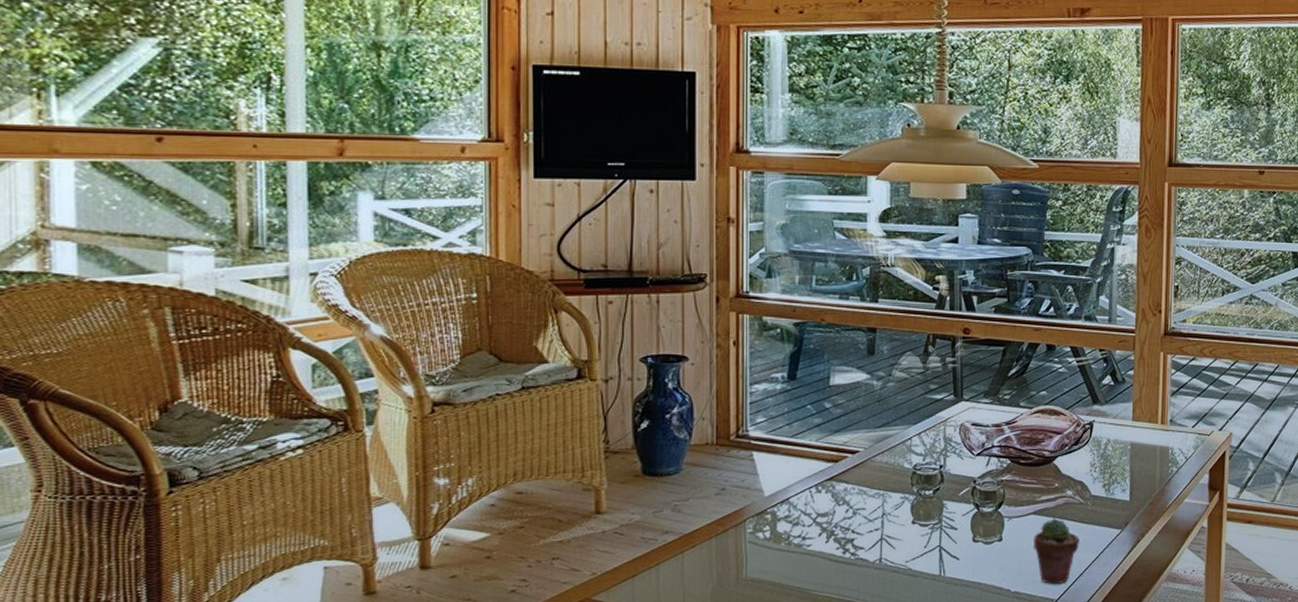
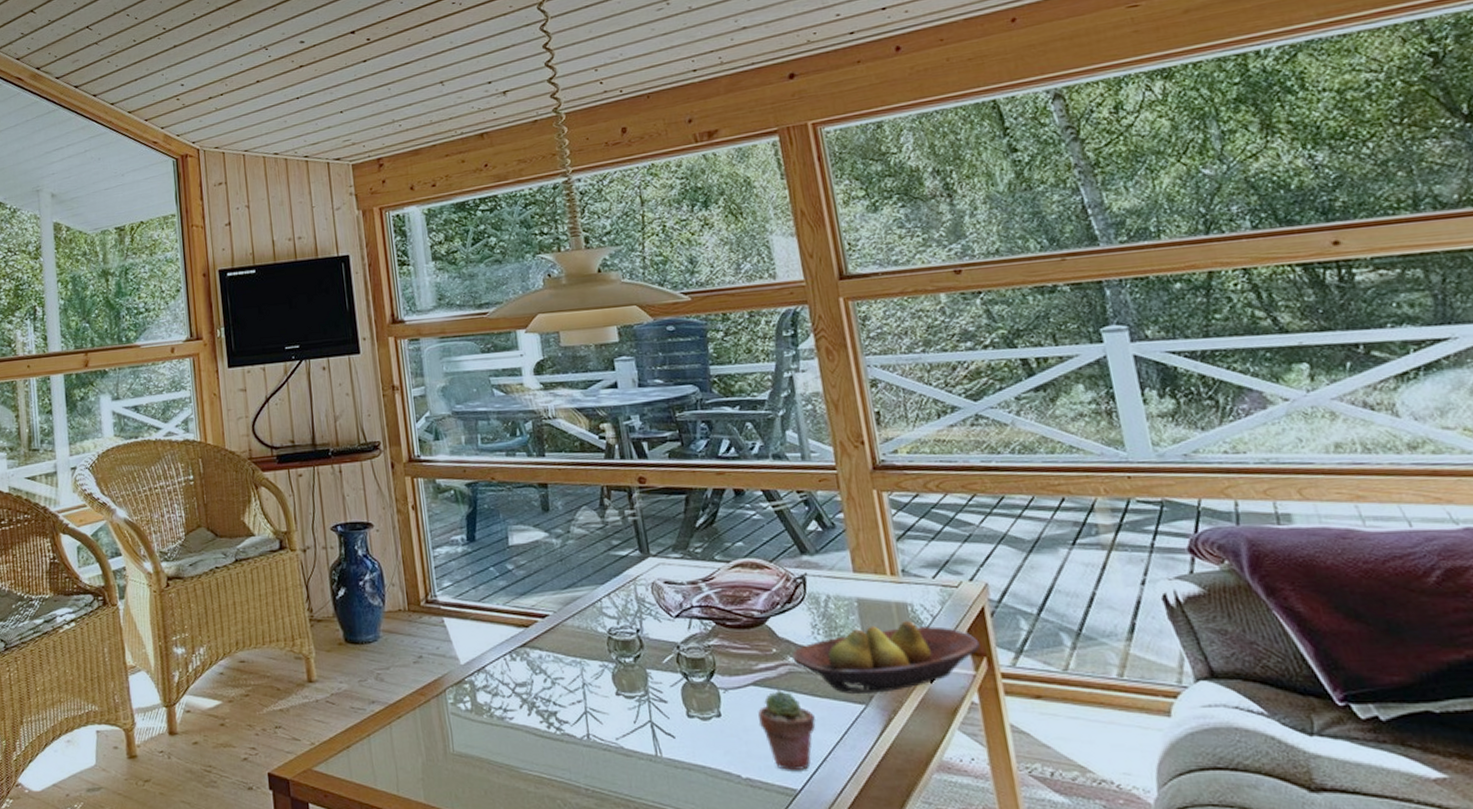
fruit bowl: none [1070,462,1217,521] -> present [792,621,981,694]

